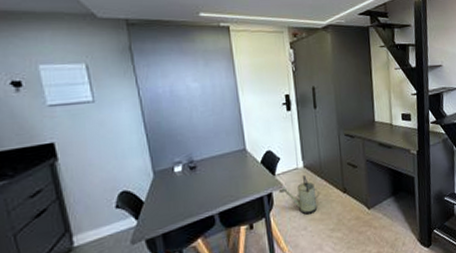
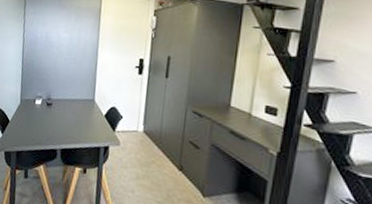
watering can: present [278,175,319,215] -> none [115,140,153,180]

